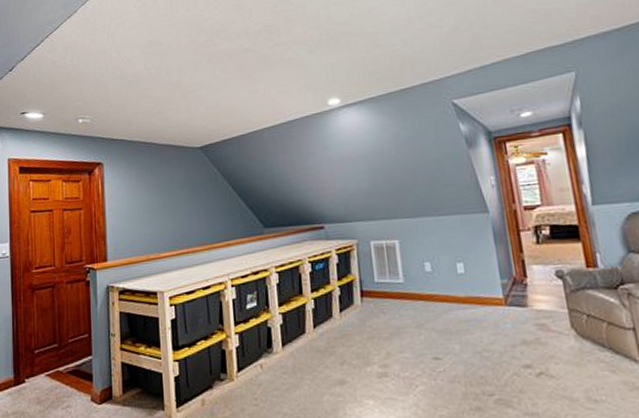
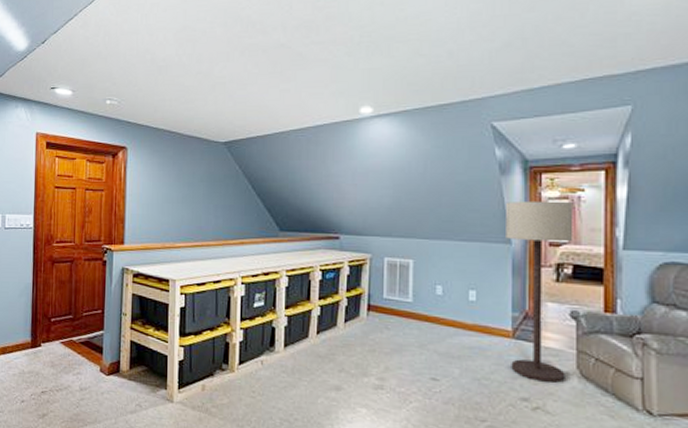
floor lamp: none [478,165,562,346] -> present [506,200,574,383]

